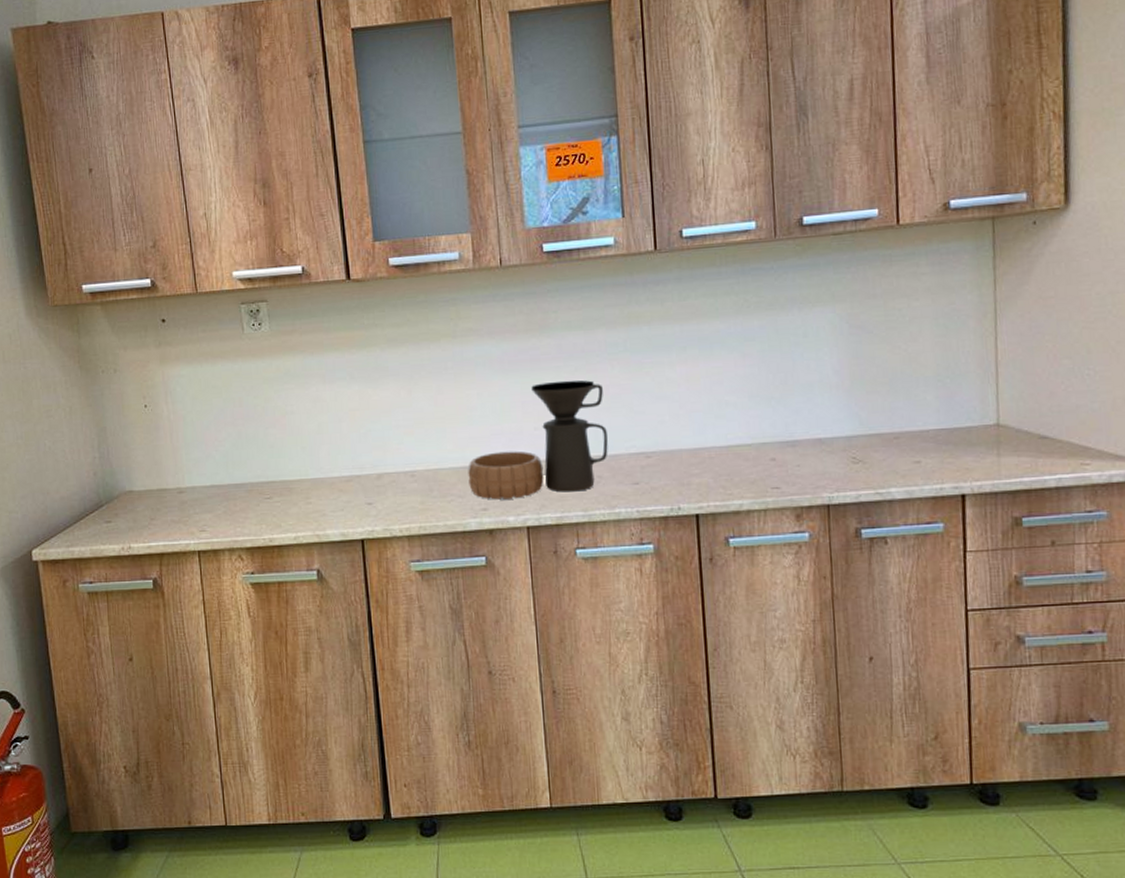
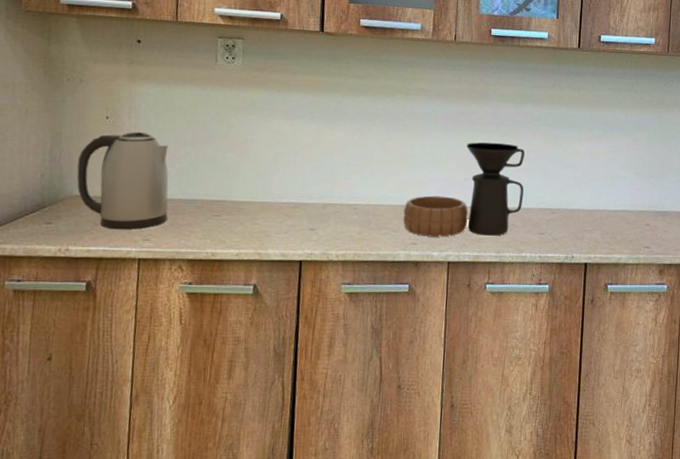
kettle: none [125,417,220,522] -> present [77,131,169,229]

